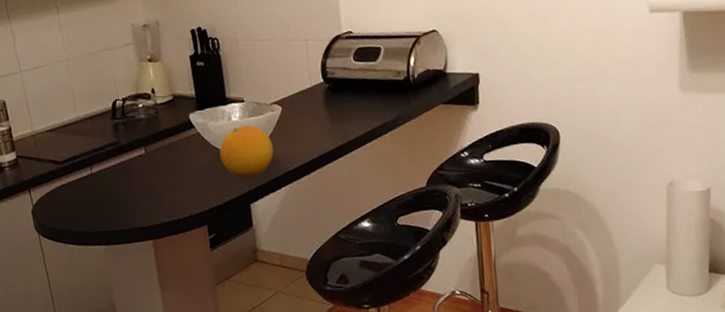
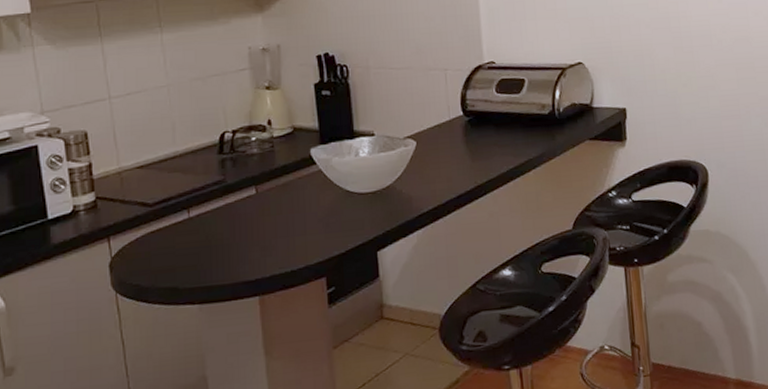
fruit: present [219,125,274,178] -> none [344,161,406,221]

